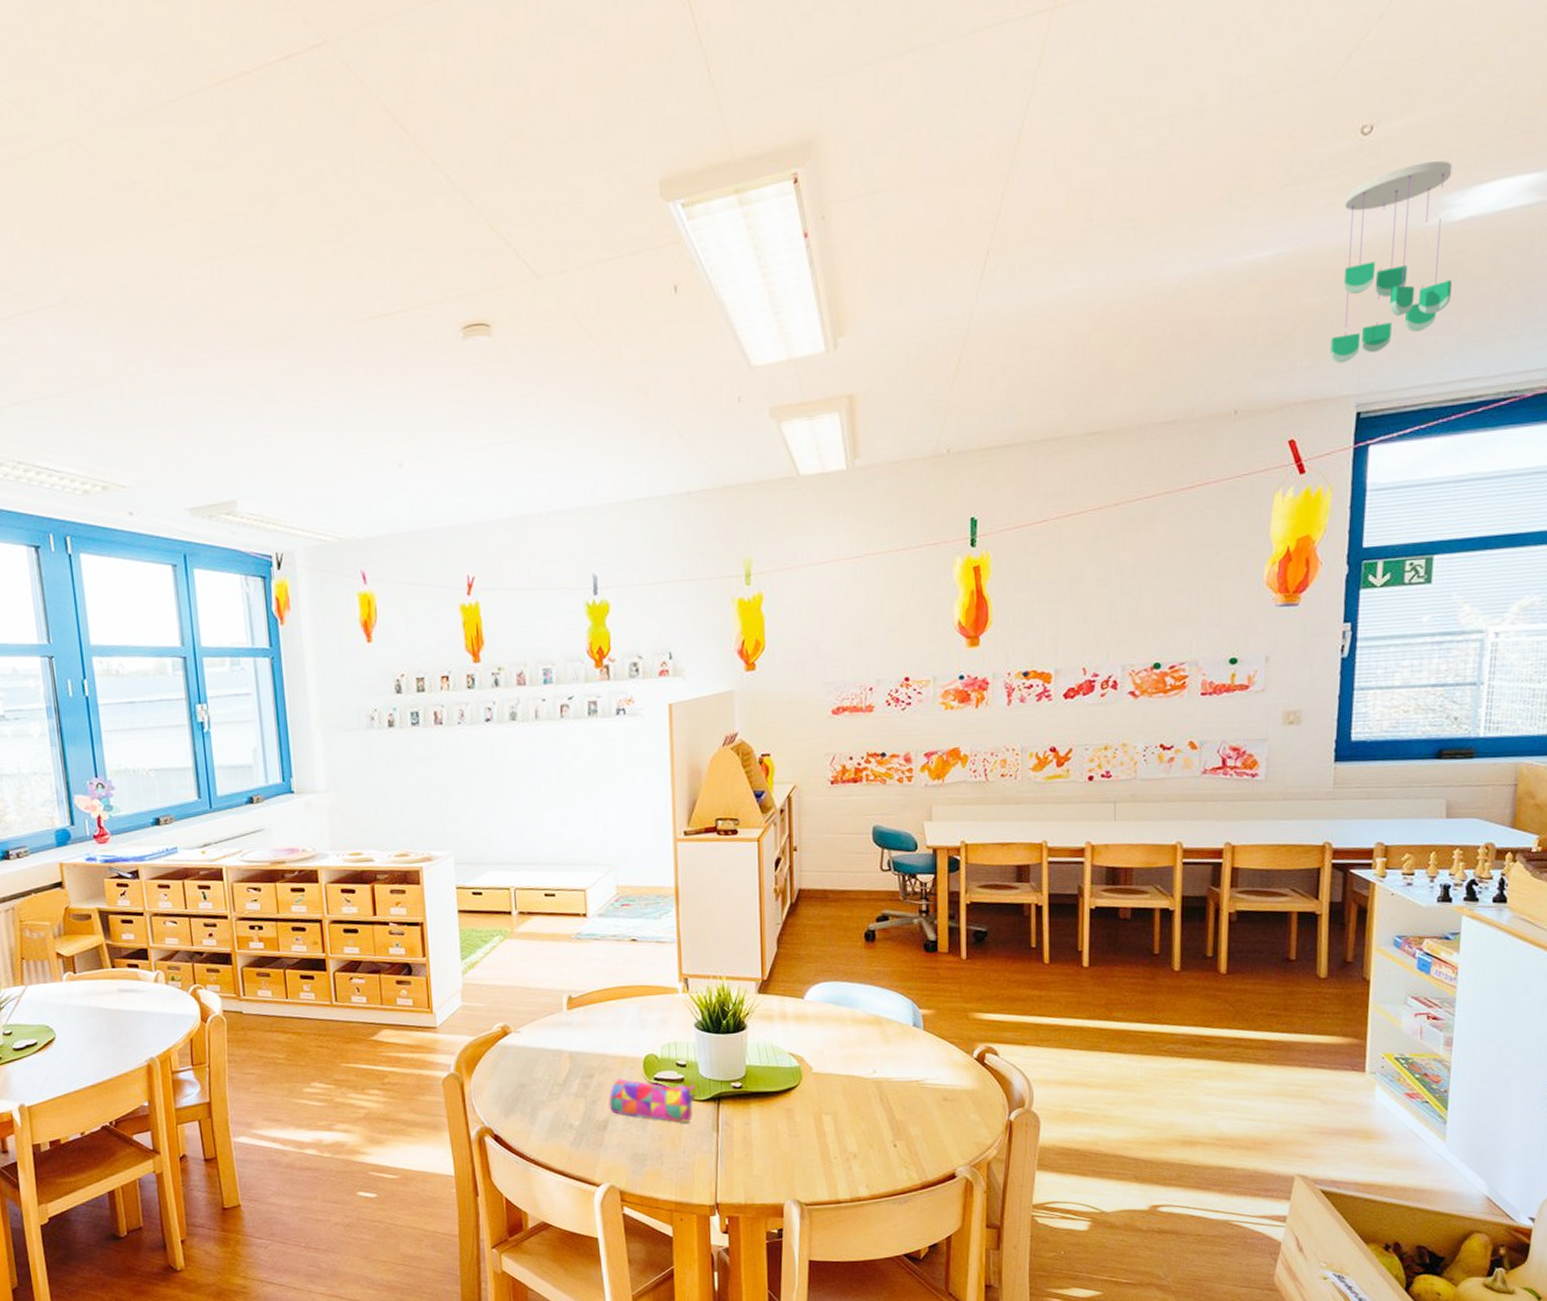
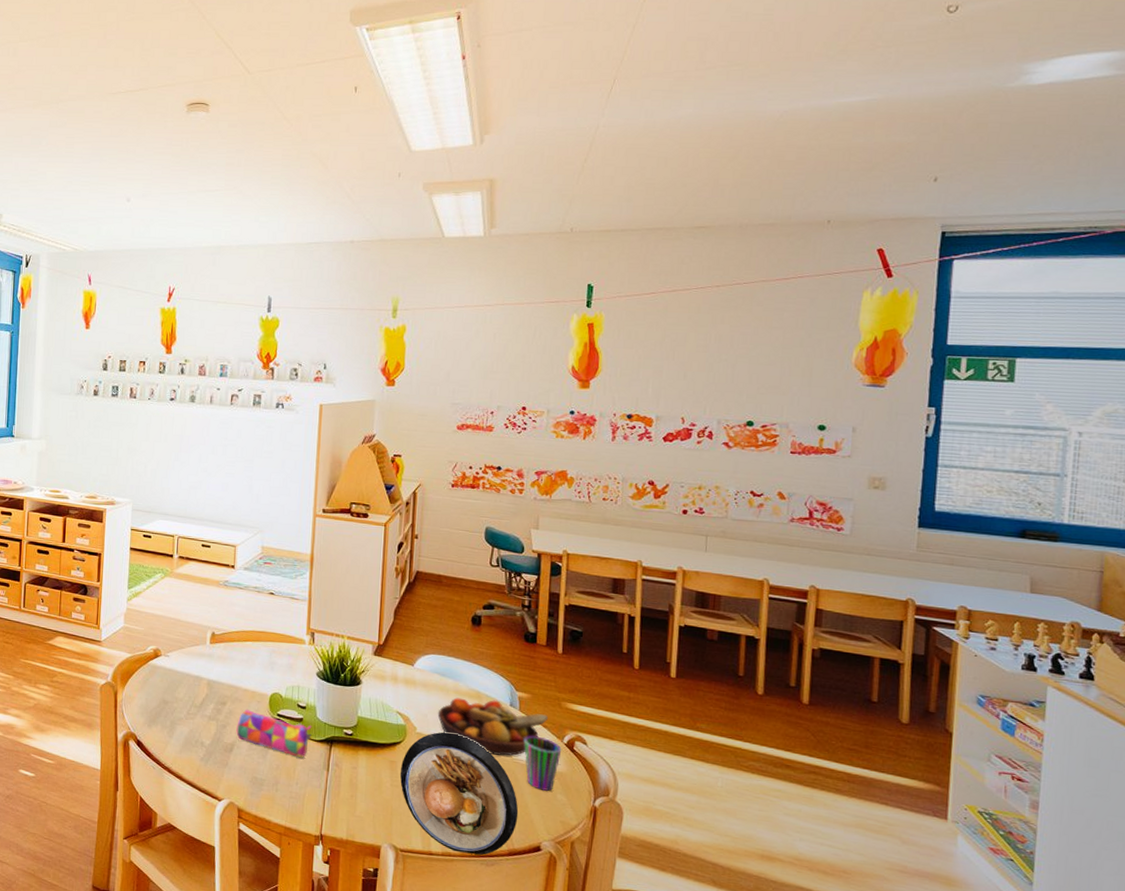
plate: none [798,1066,930,1195] -> present [399,732,519,855]
fruit bowl: none [834,1022,955,1083] -> present [437,697,548,756]
cup: none [930,1055,972,1114] -> present [523,735,562,792]
ceiling mobile: present [1330,161,1453,364] -> none [917,37,1032,191]

